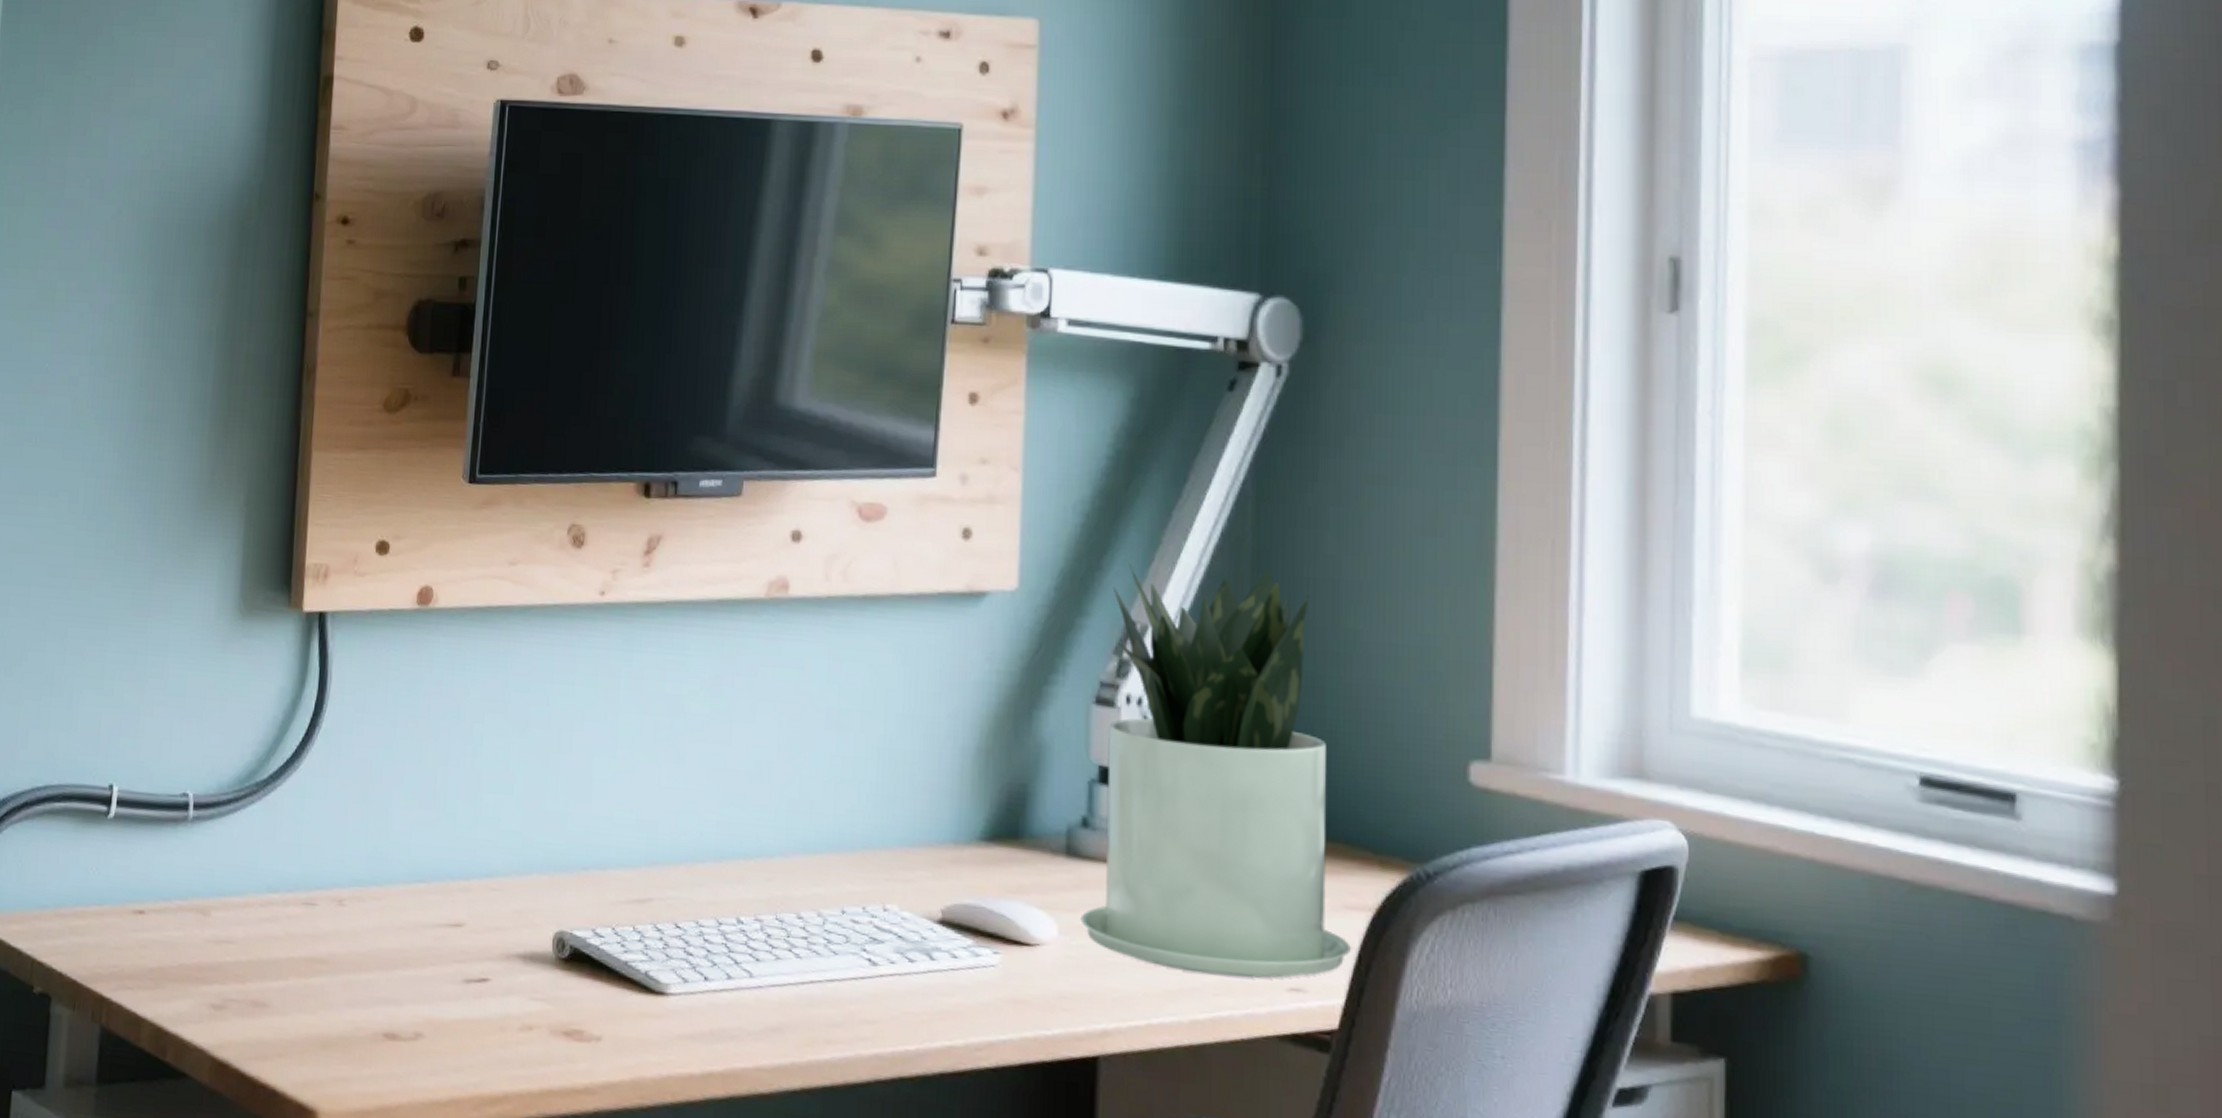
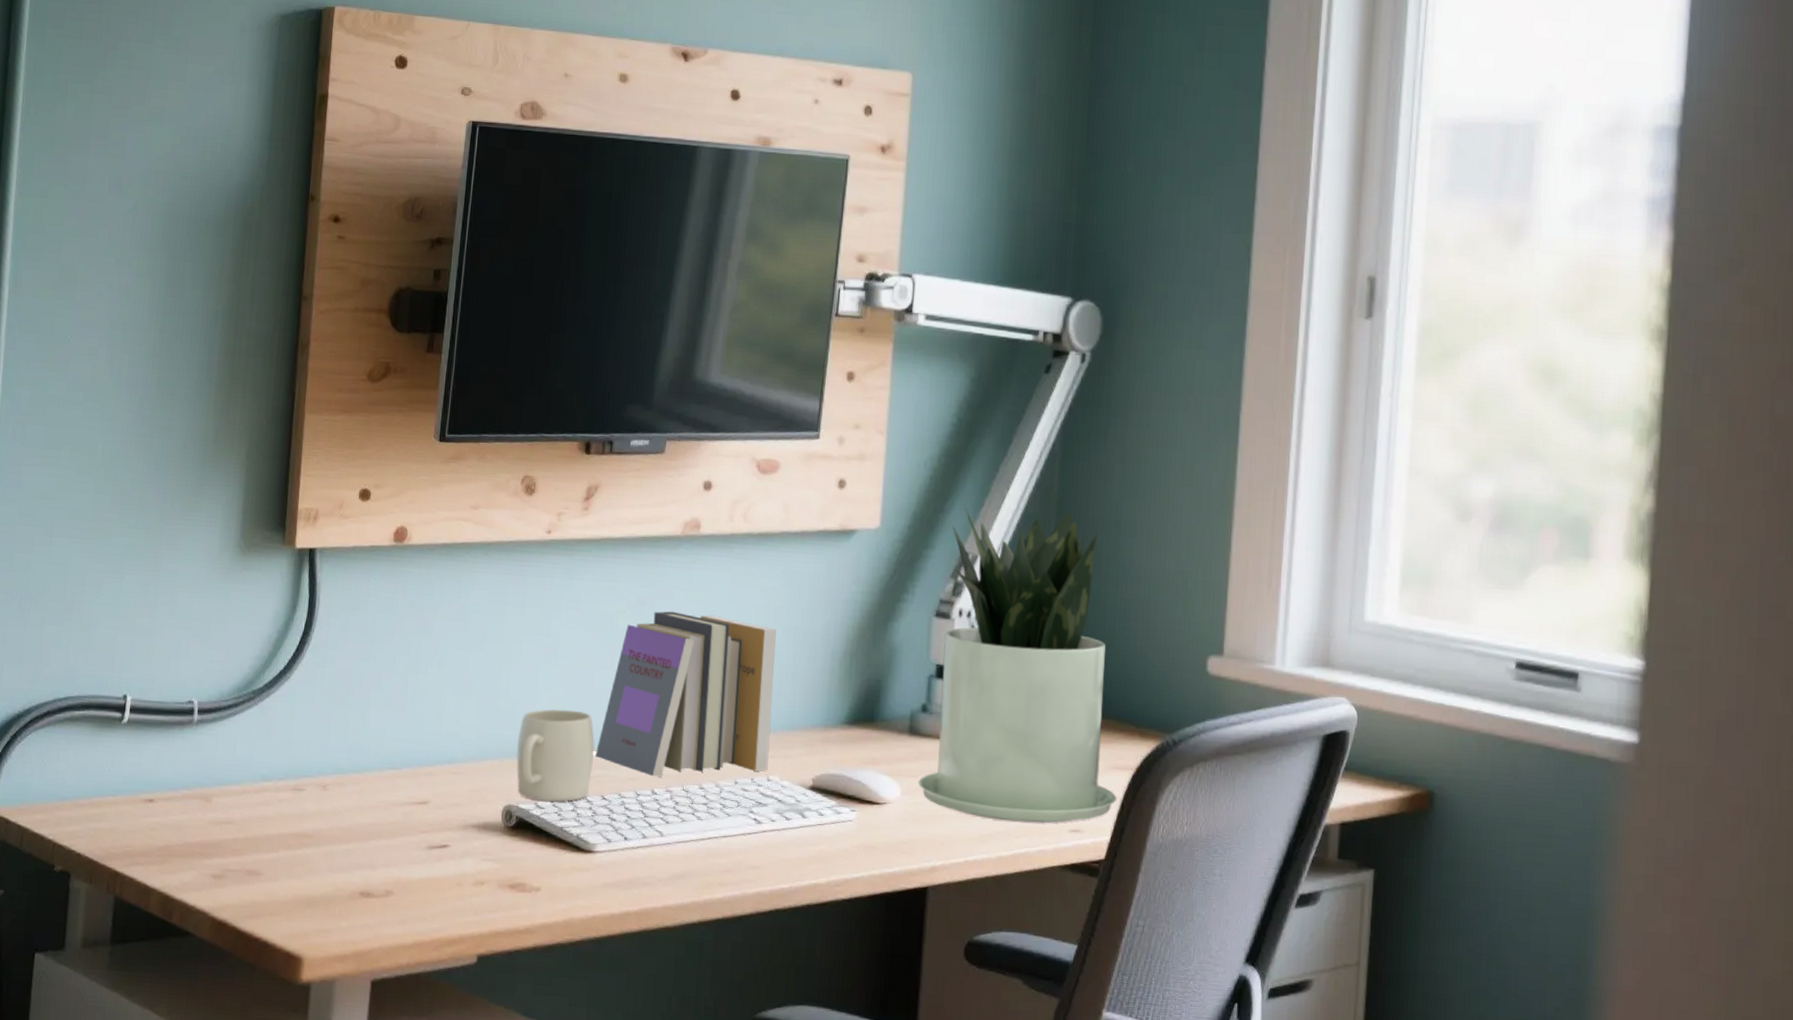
mug: none [569,812,664,930] -> present [516,708,595,802]
books: none [665,692,889,902] -> present [594,611,776,777]

